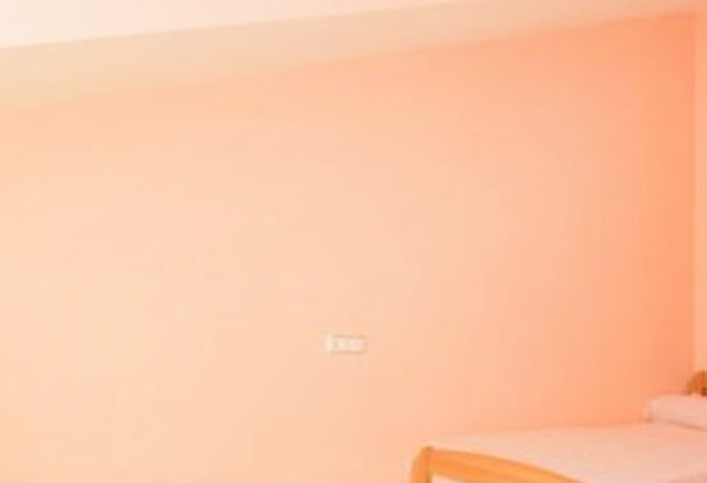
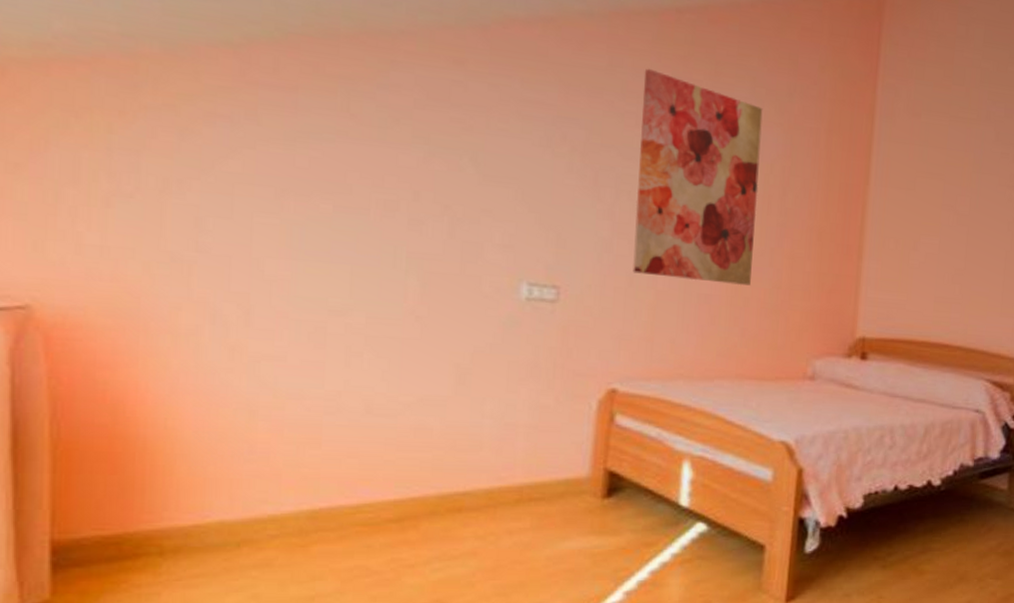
wall art: none [446,103,577,323] -> present [633,68,763,286]

